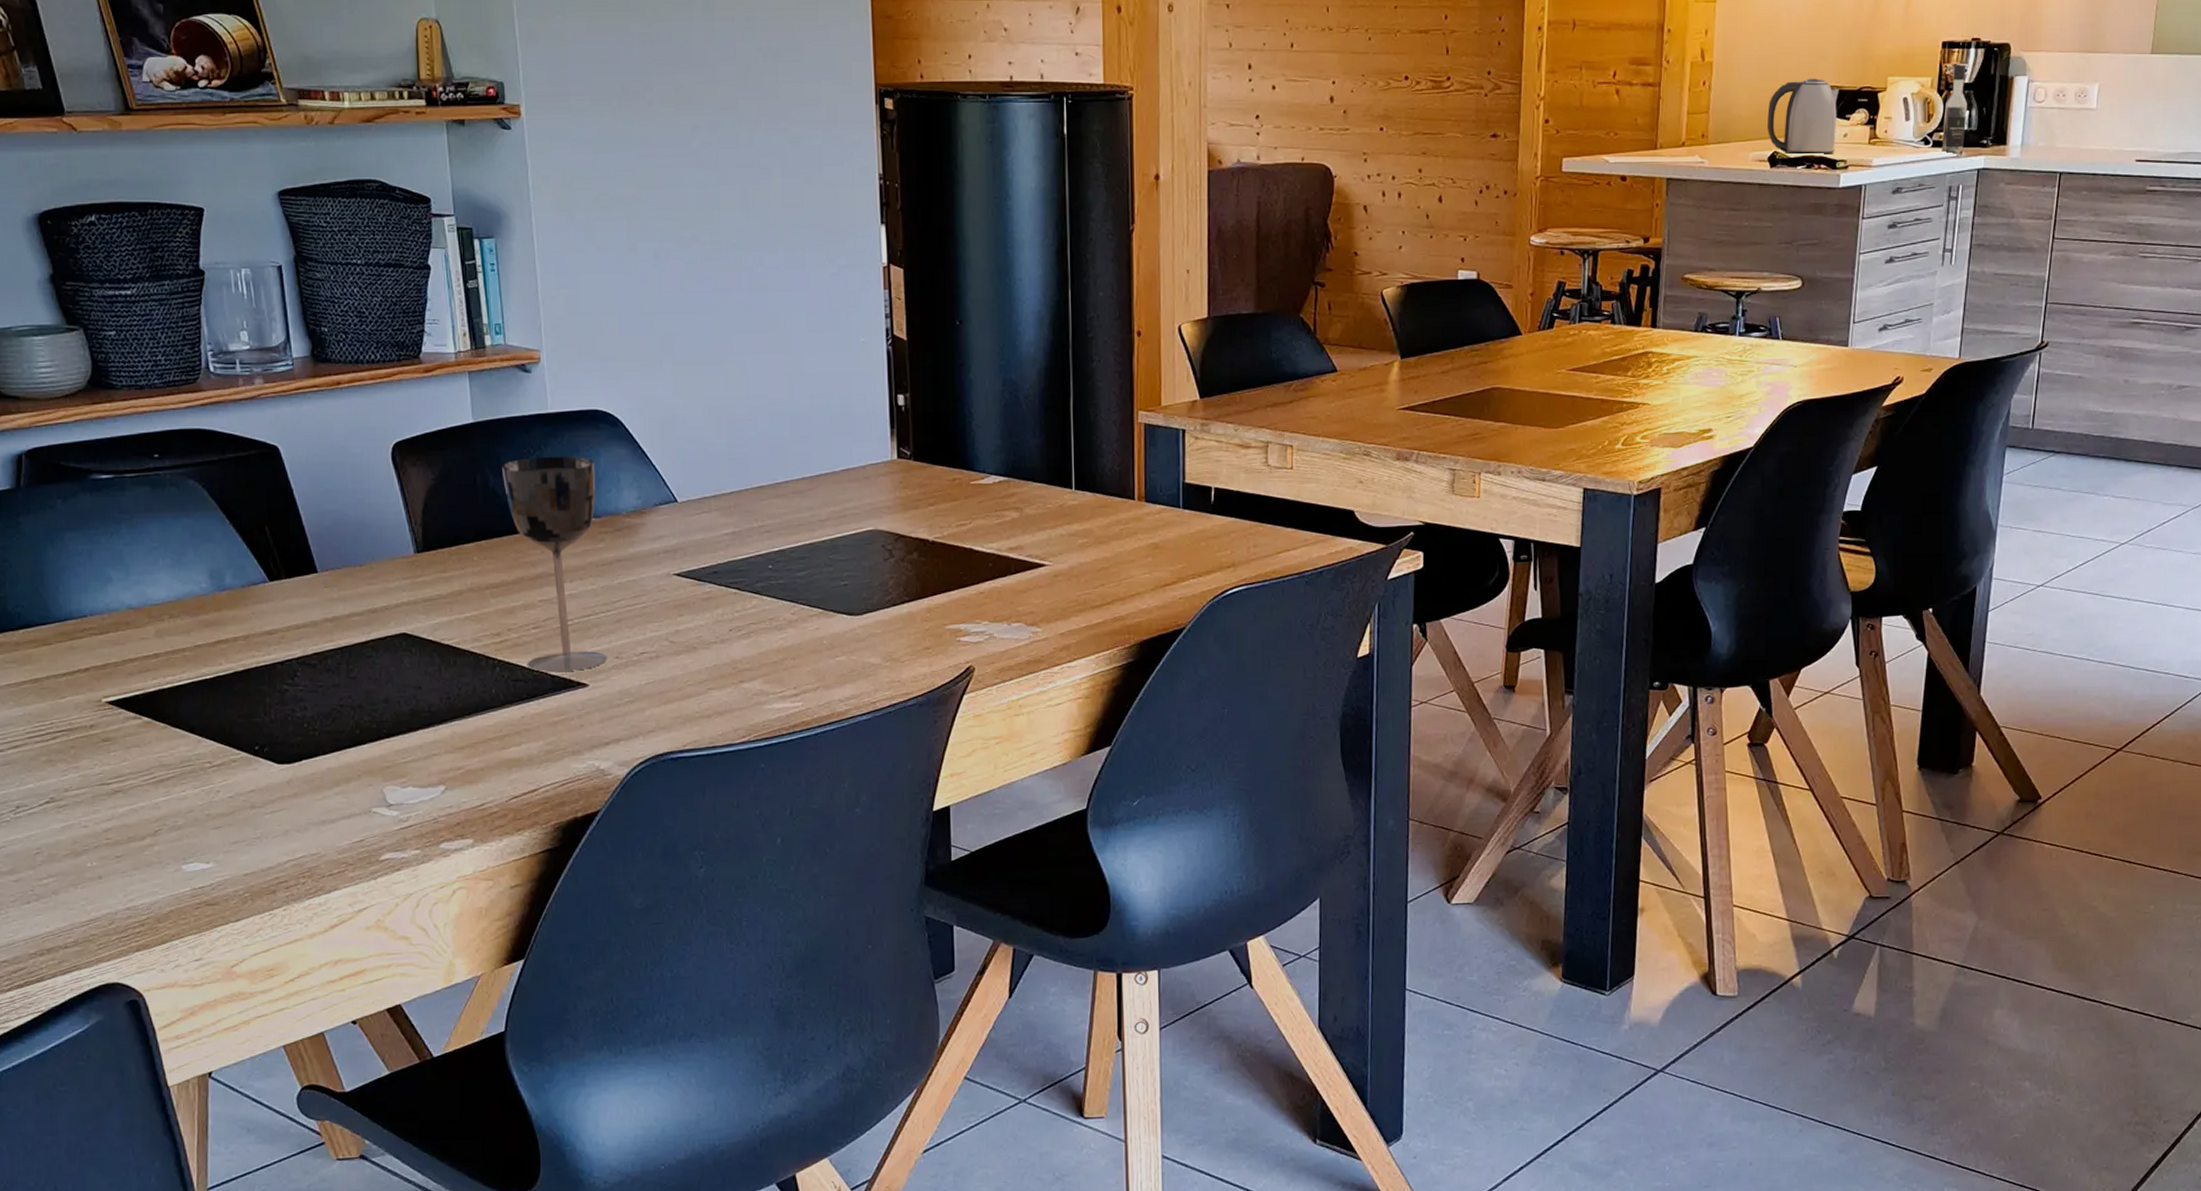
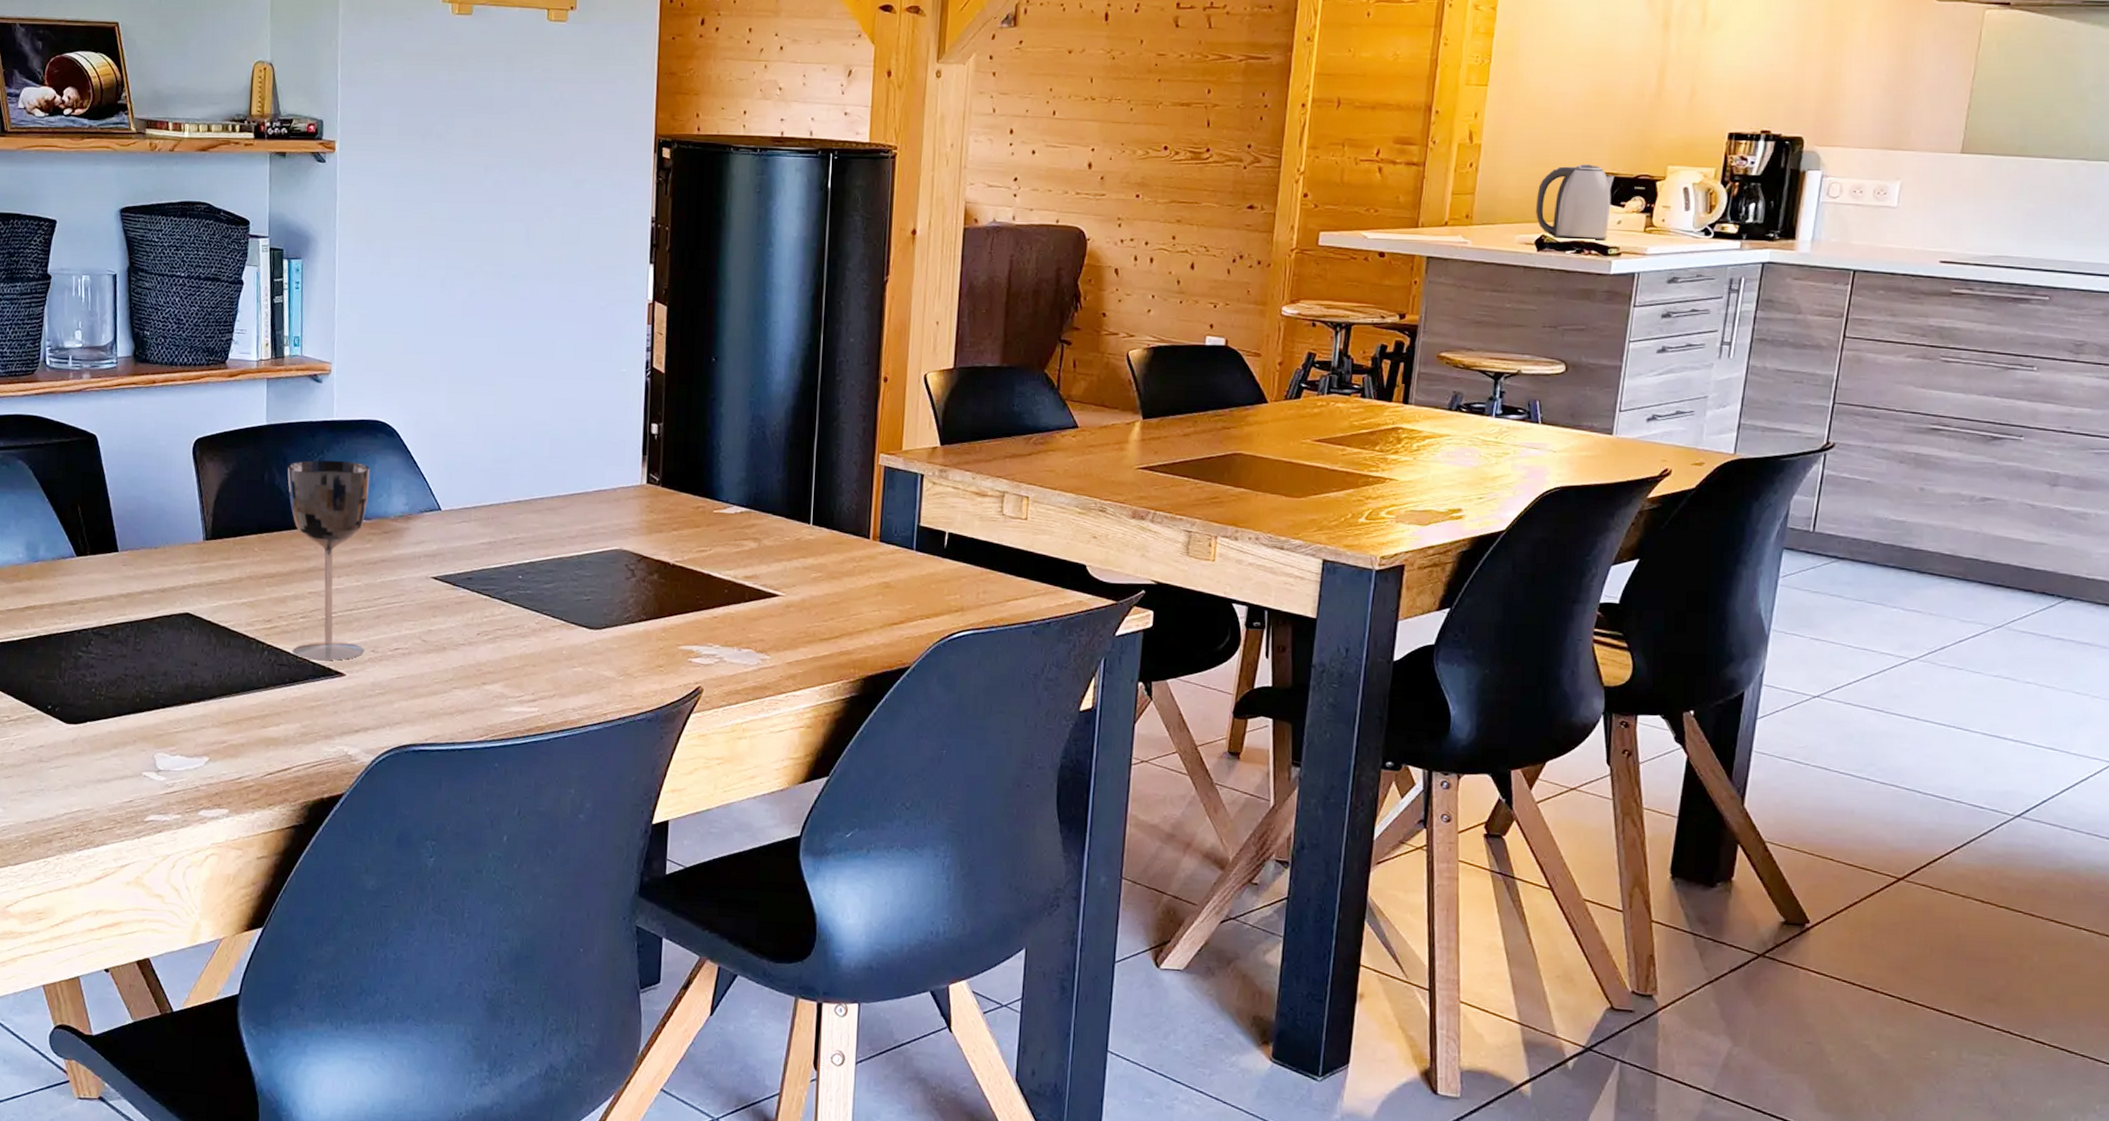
bottle: present [1941,64,1967,156] -> none [1723,156,1754,249]

